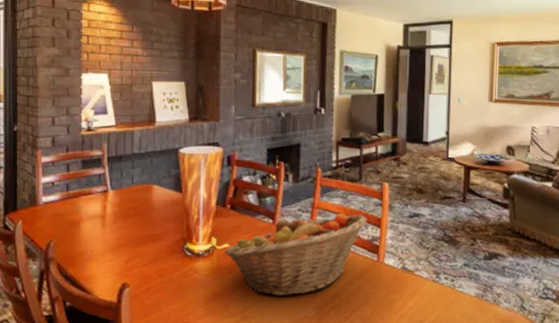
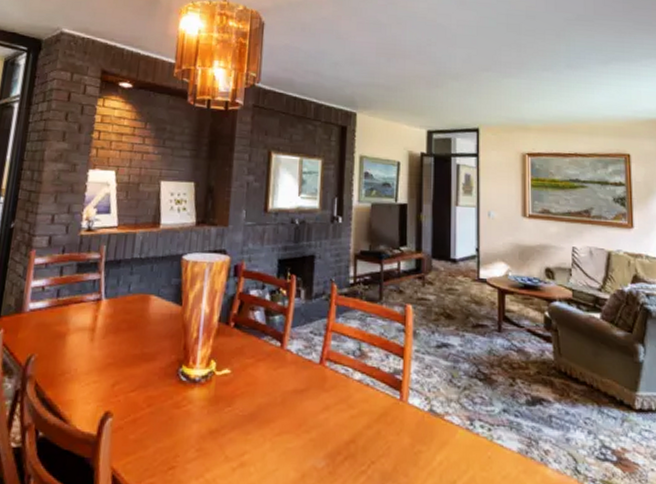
fruit basket: present [223,214,367,296] -> none [223,339,388,439]

